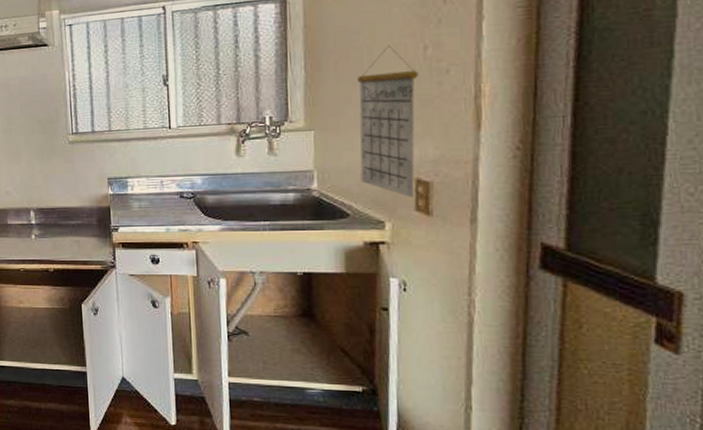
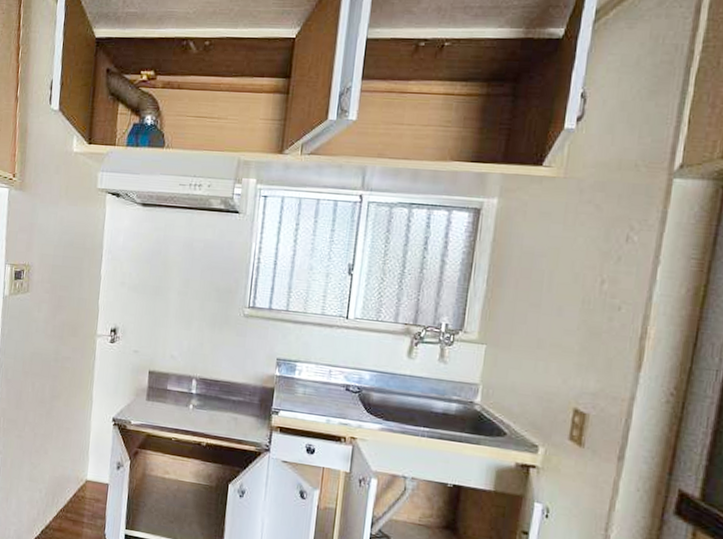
calendar: present [356,45,419,198] -> none [522,273,593,427]

